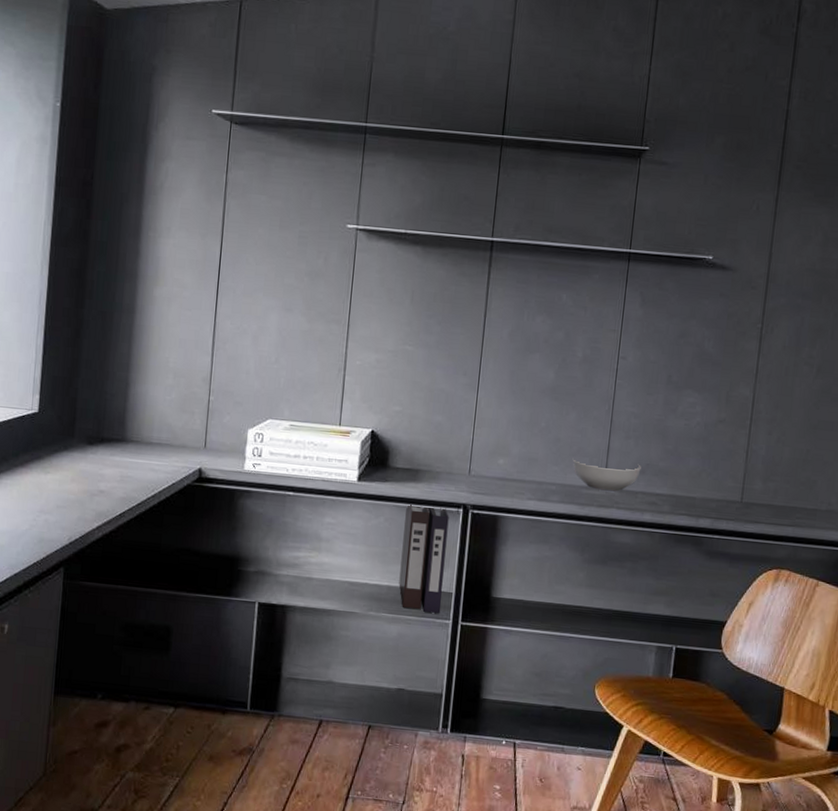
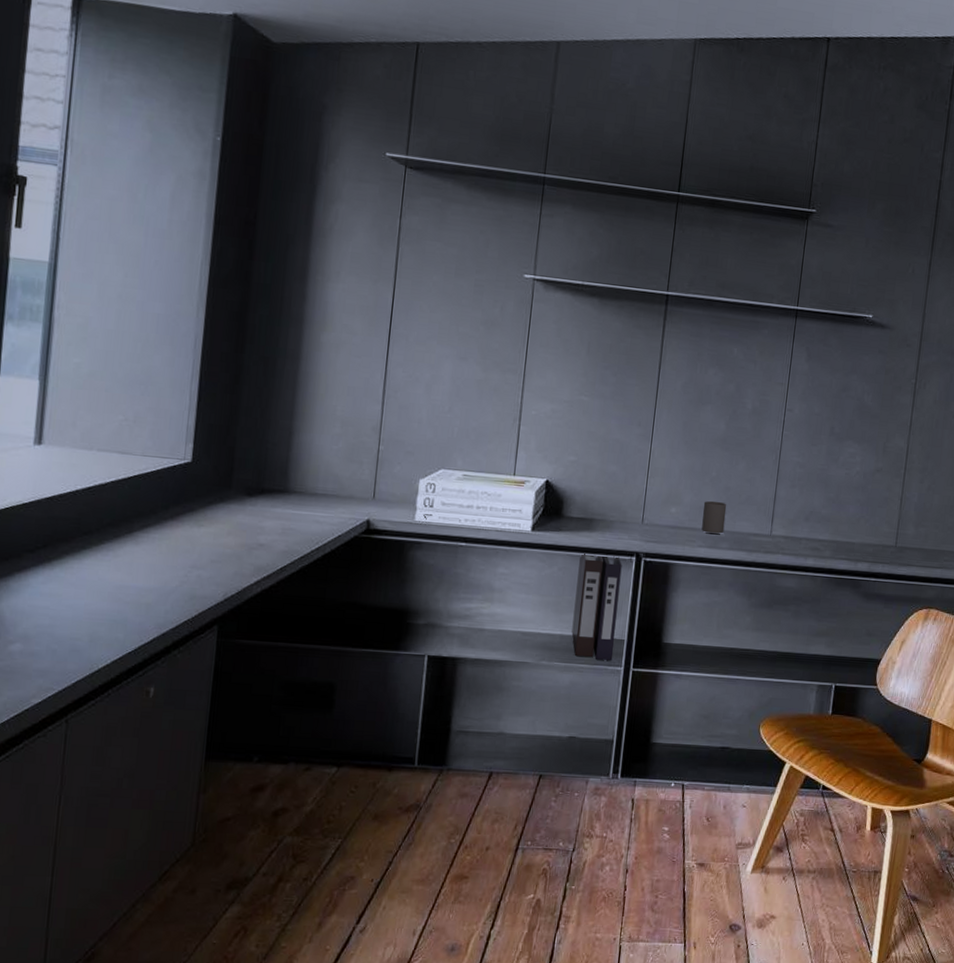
mug: none [531,452,557,487] -> present [701,500,727,534]
bowl: present [572,459,641,492] -> none [741,507,805,538]

